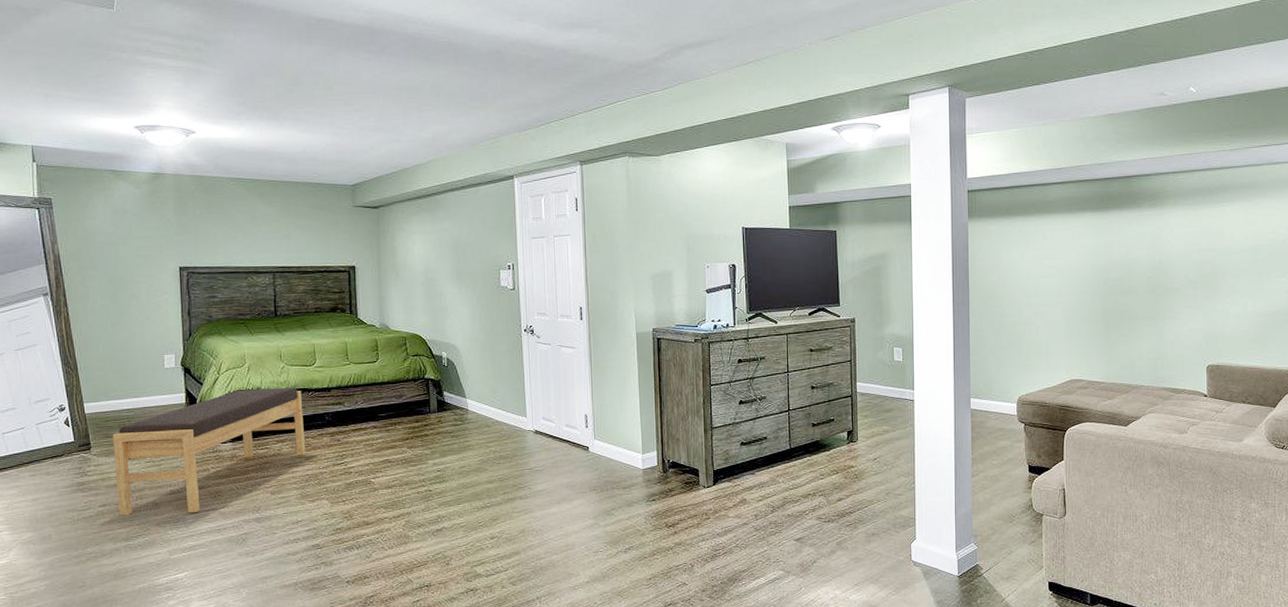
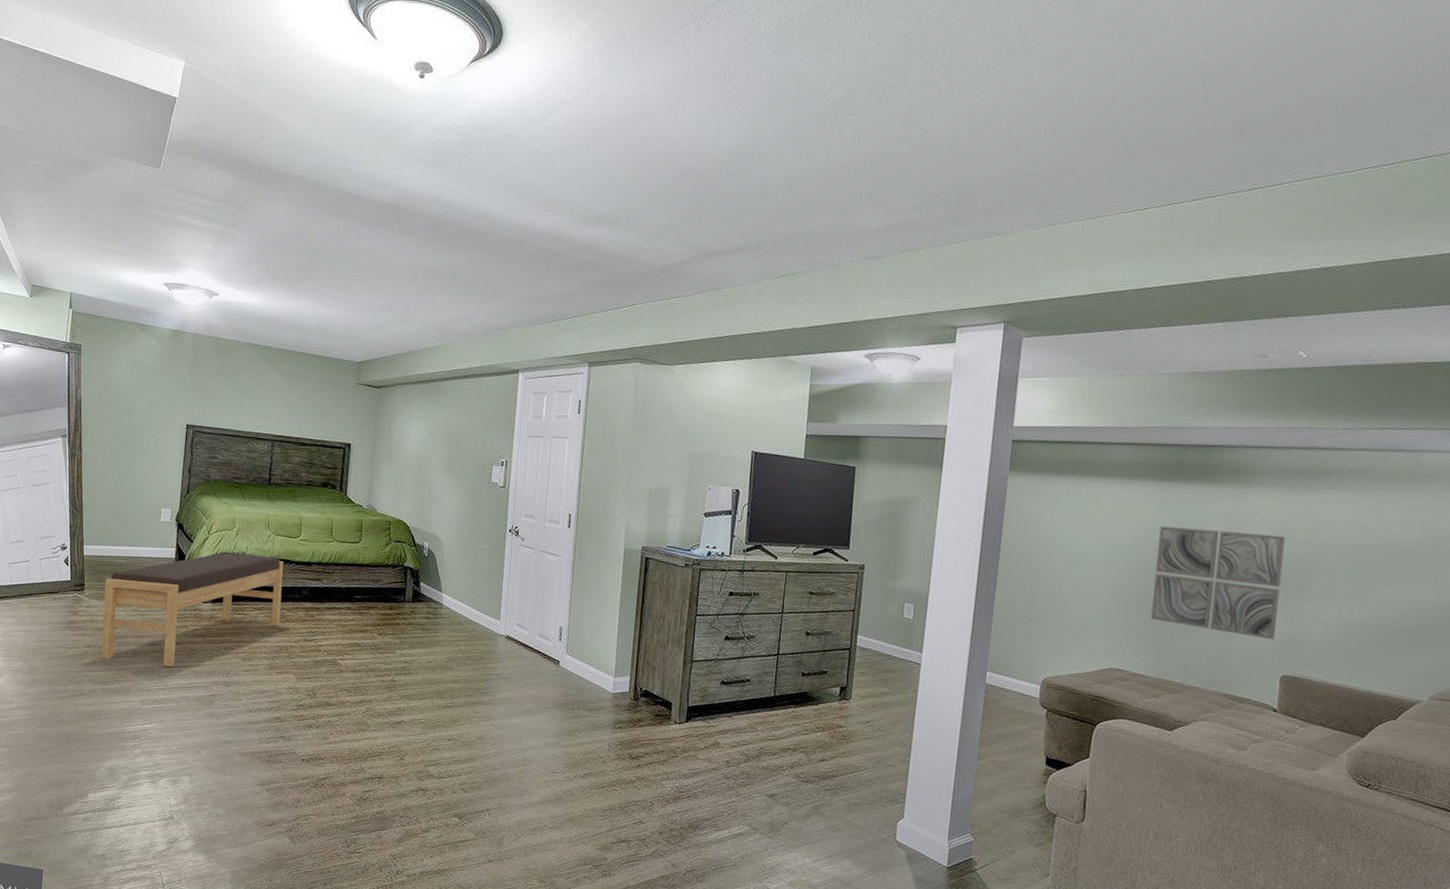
wall art: none [1097,246,1198,337] -> present [1151,525,1286,641]

